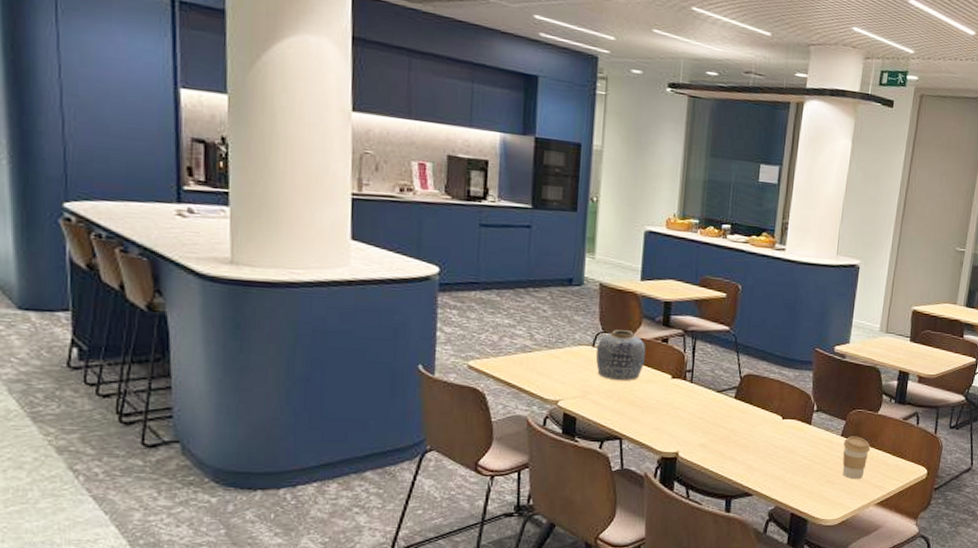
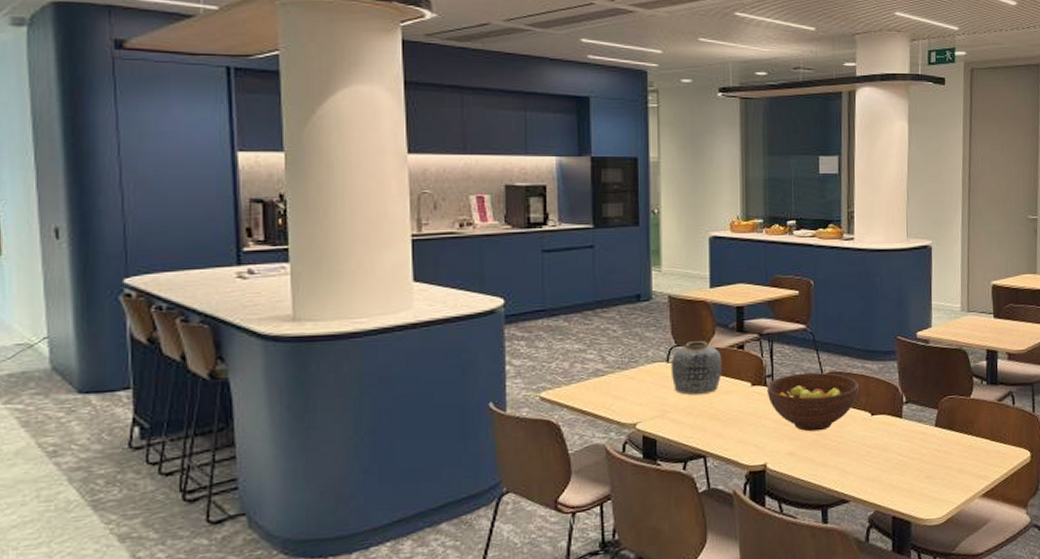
fruit bowl: none [685,371,774,428] -> present [766,372,859,432]
coffee cup: present [842,436,871,480] -> none [938,424,968,472]

